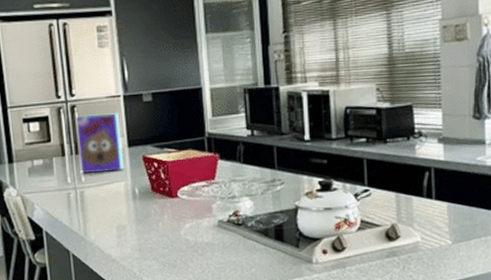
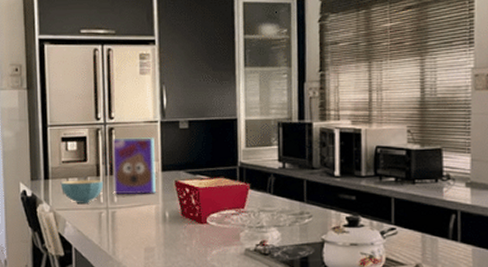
cereal bowl: none [25,160,70,186] -> present [60,180,104,203]

